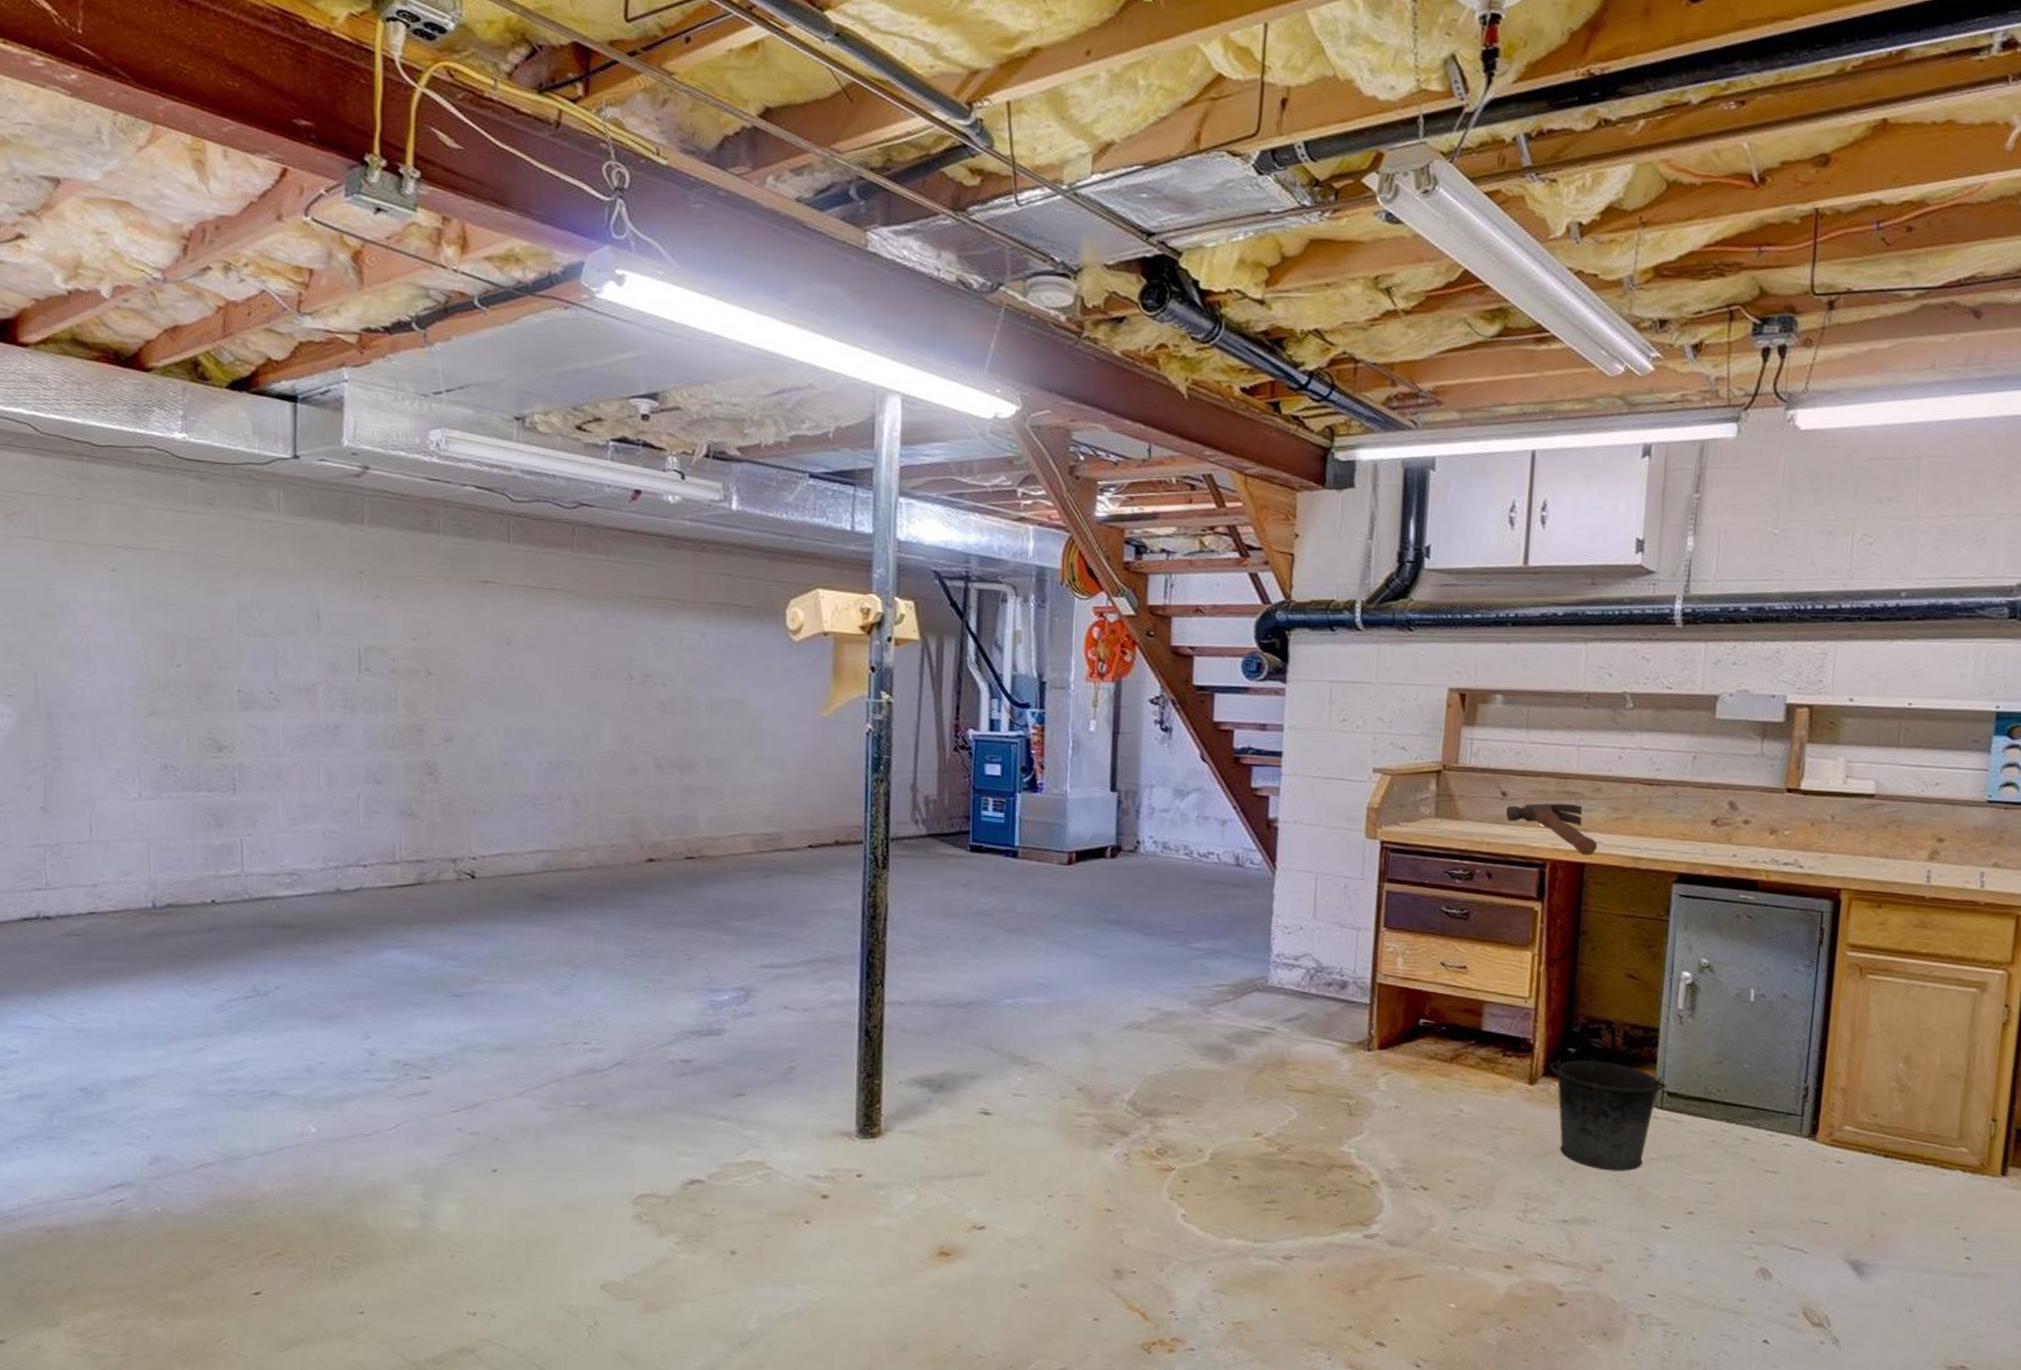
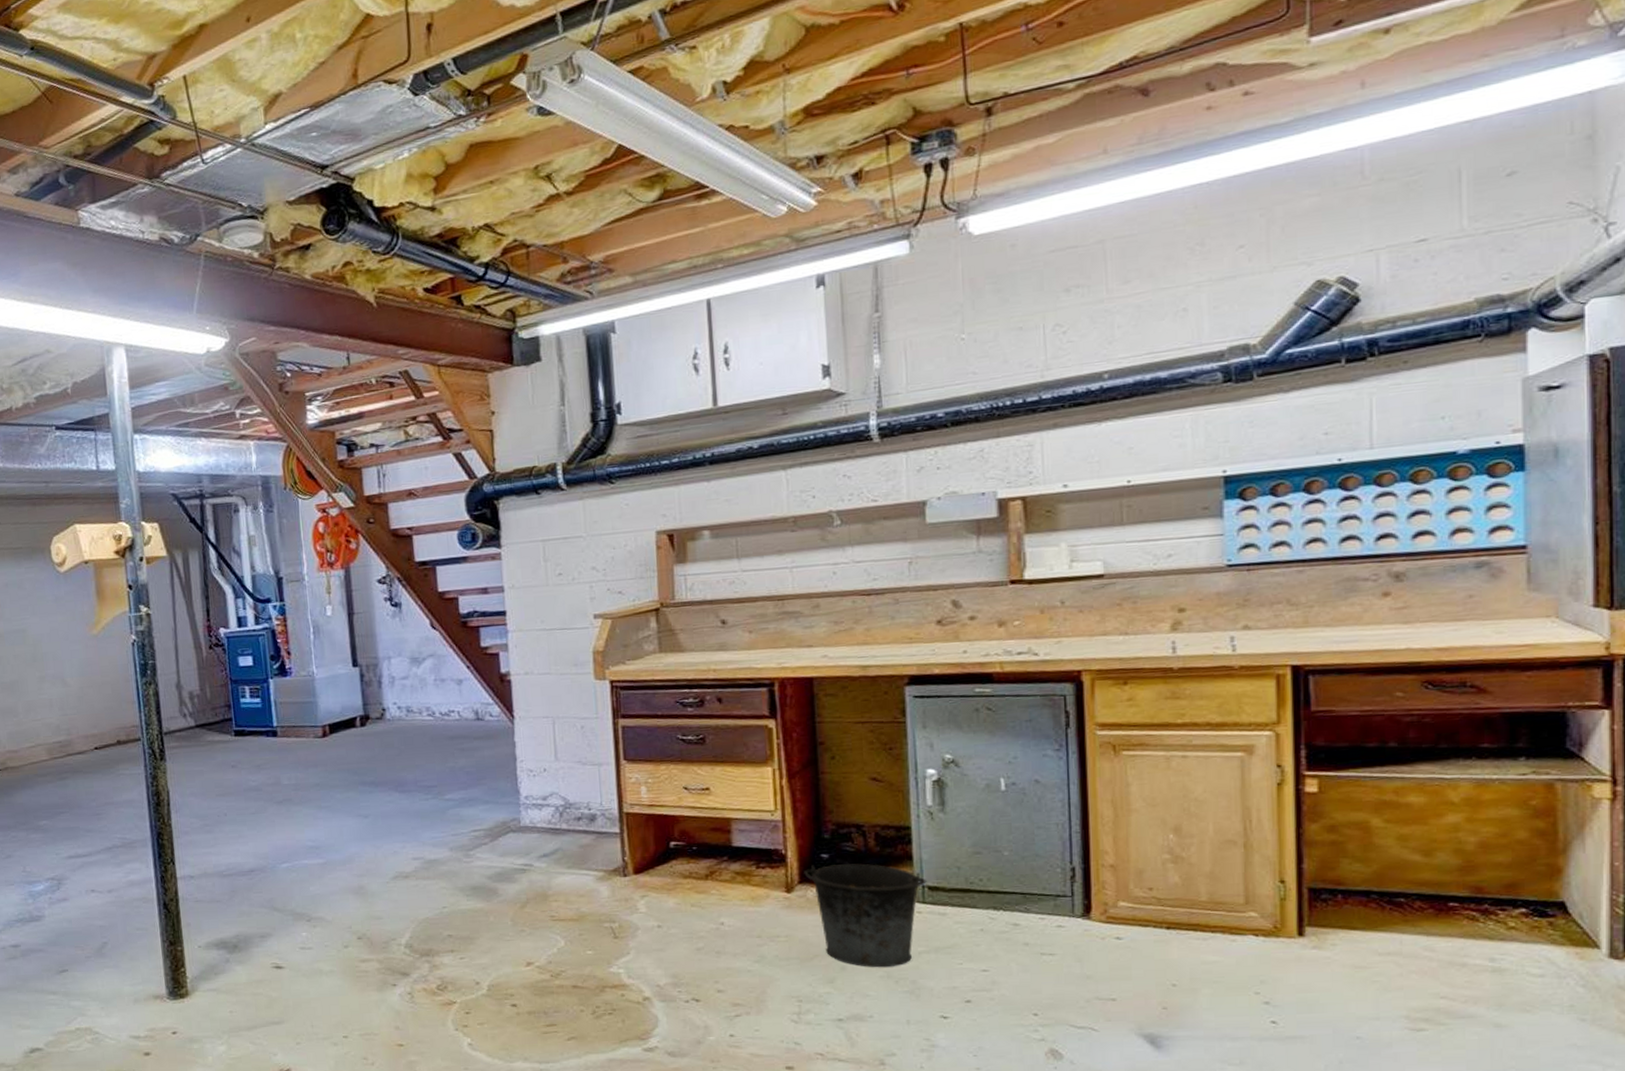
hammer: present [1505,803,1598,855] -> none [727,623,824,670]

